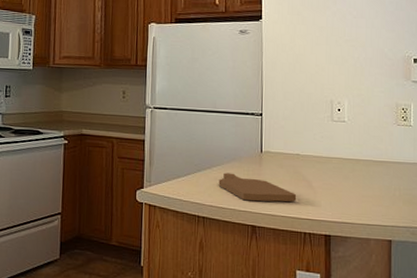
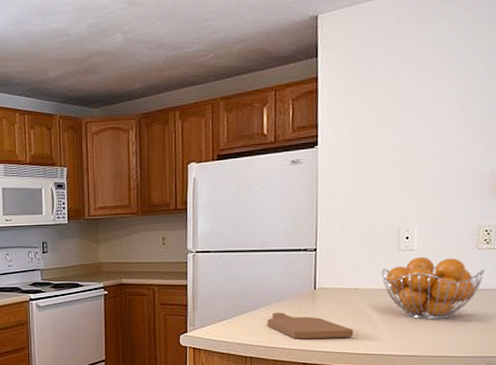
fruit basket: none [318,128,405,189] -> present [381,256,485,320]

